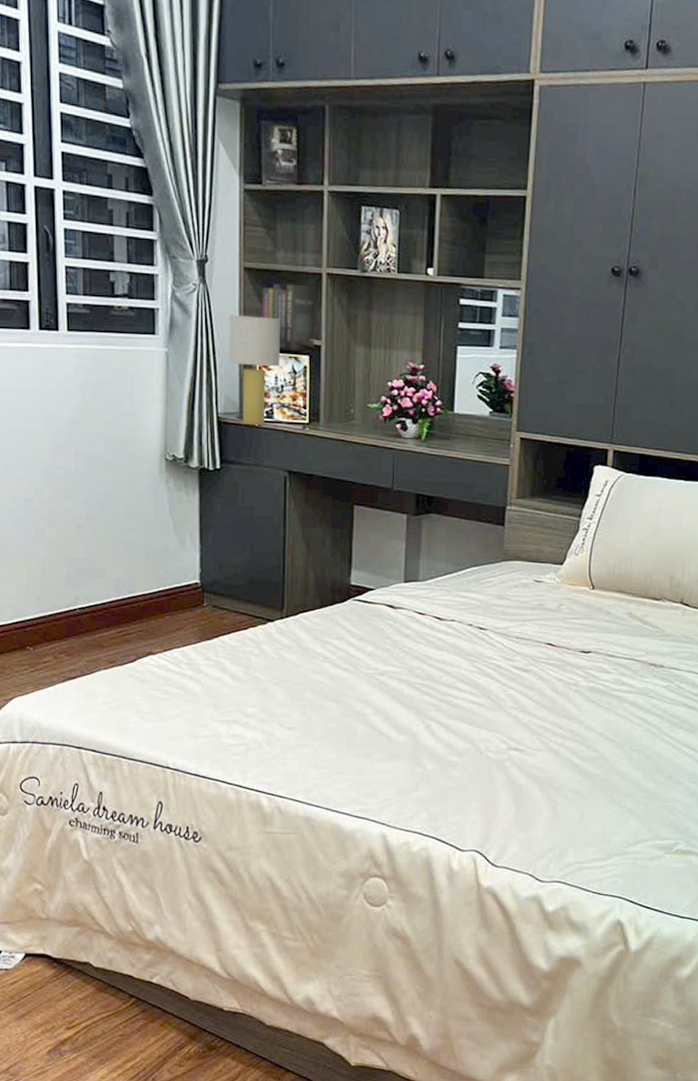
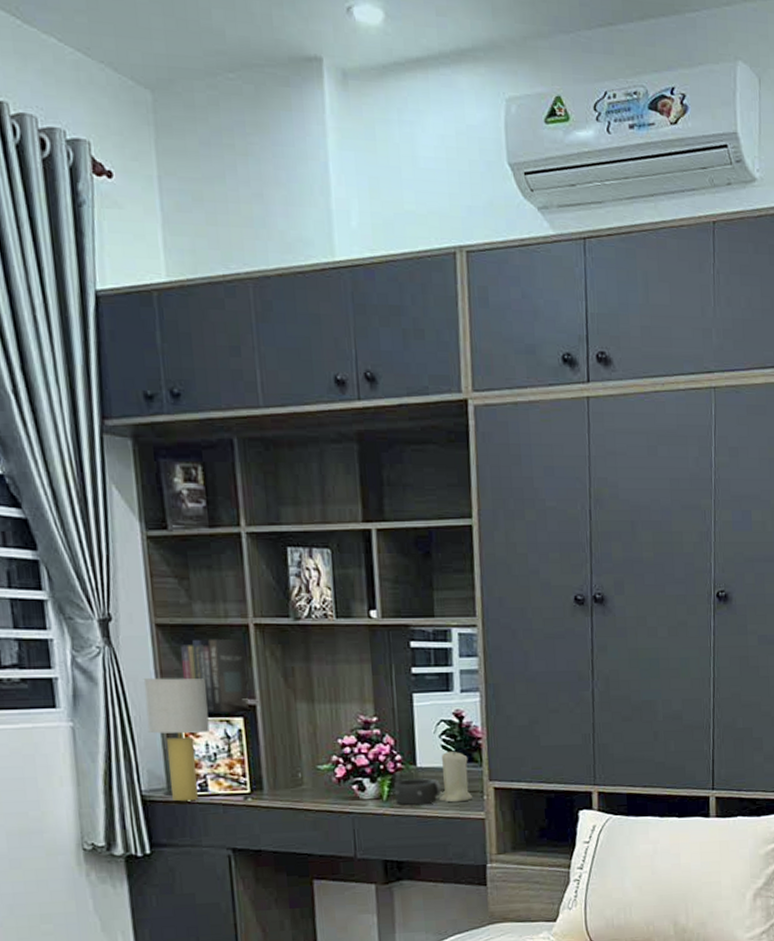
alarm clock: none [428,422,474,448] -> present [390,778,442,806]
candle: none [471,399,501,449] -> present [440,749,473,803]

